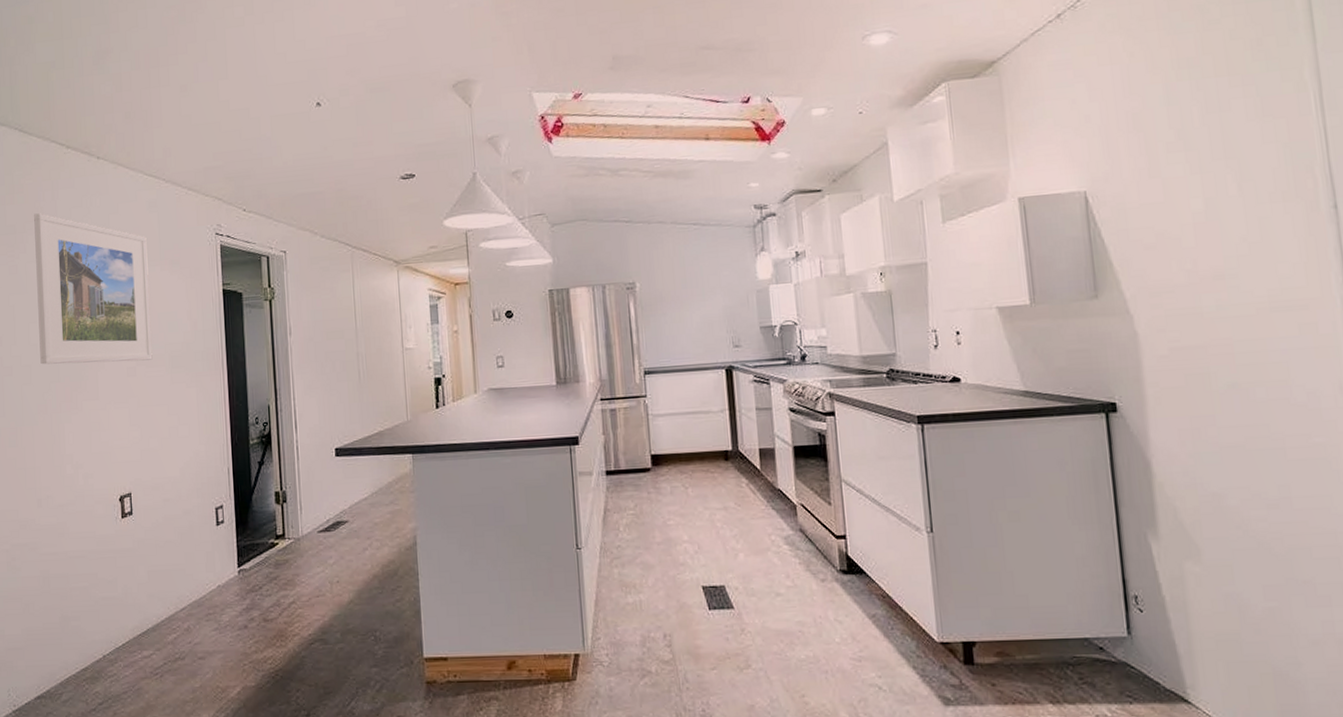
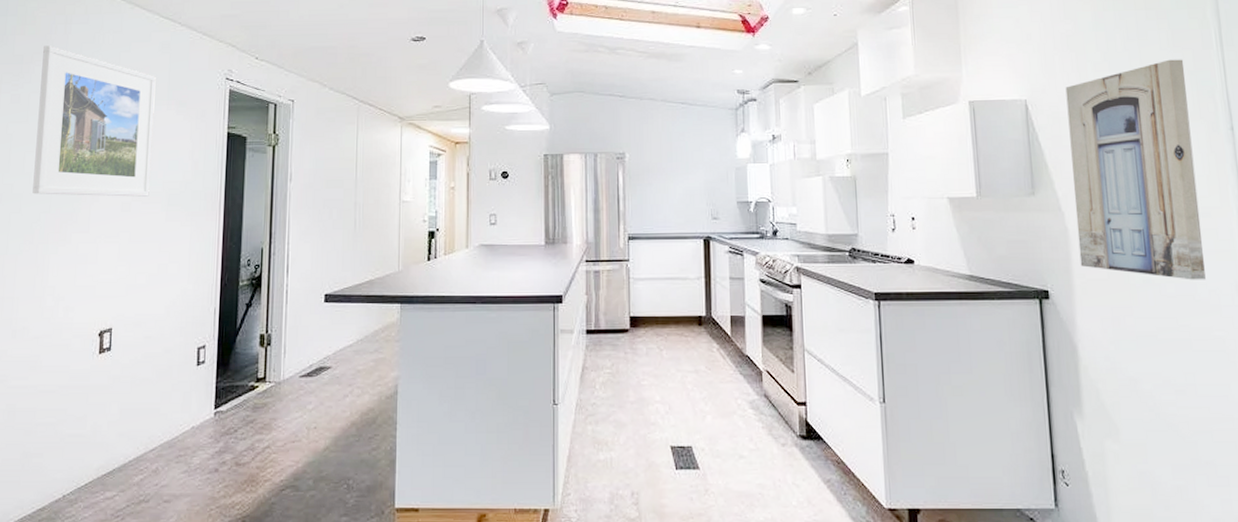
wall art: none [1132,130,1303,382] -> present [1065,59,1206,280]

